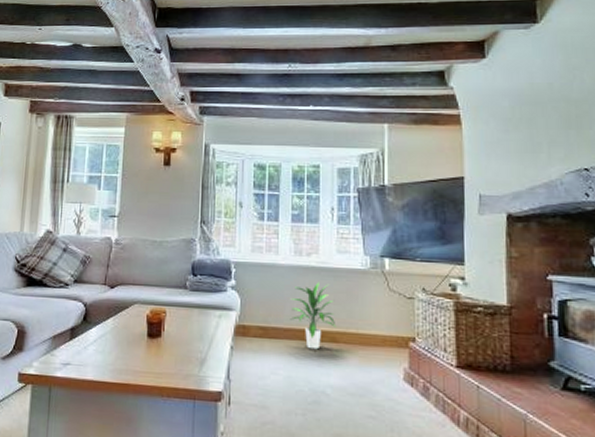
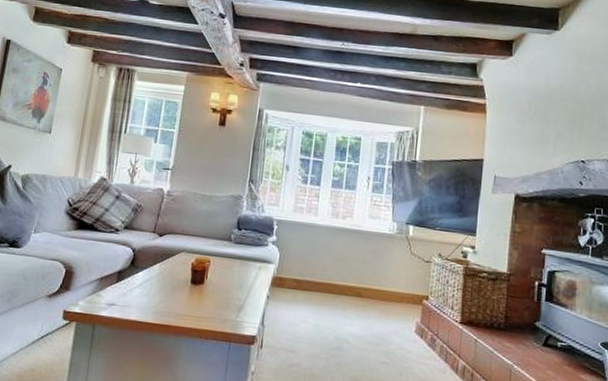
indoor plant: present [290,282,337,350] -> none [322,242,363,303]

